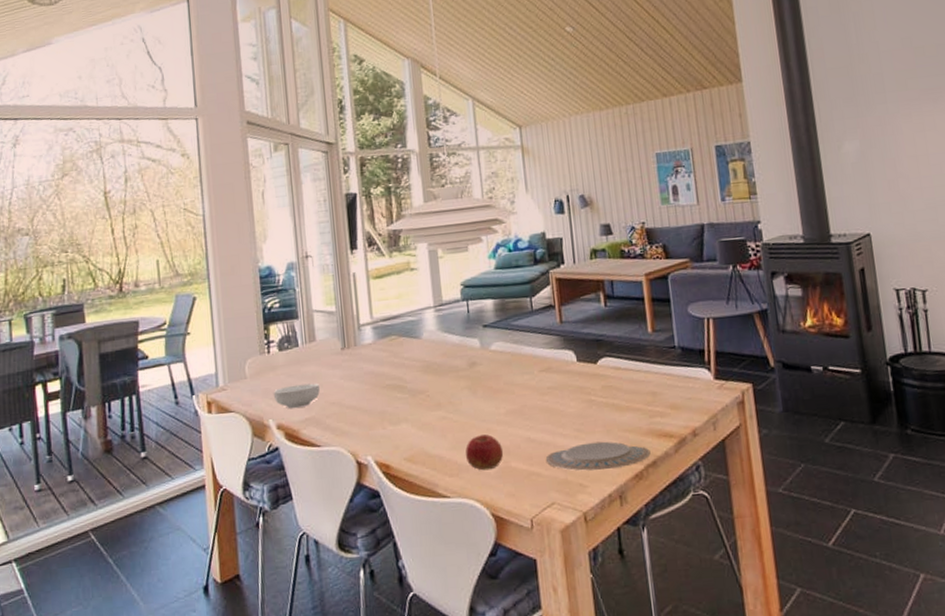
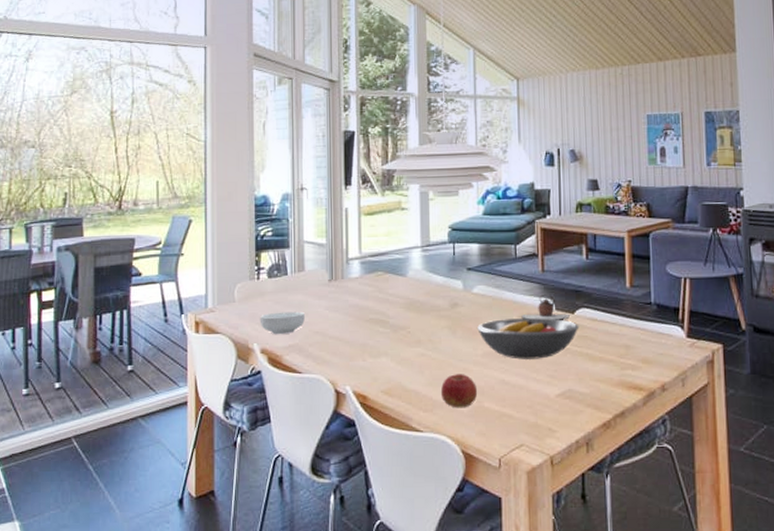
fruit bowl: none [498,370,603,415] -> present [477,318,579,359]
teapot: none [542,345,592,374] -> present [521,294,570,320]
plate: present [545,441,651,471] -> none [517,389,620,417]

